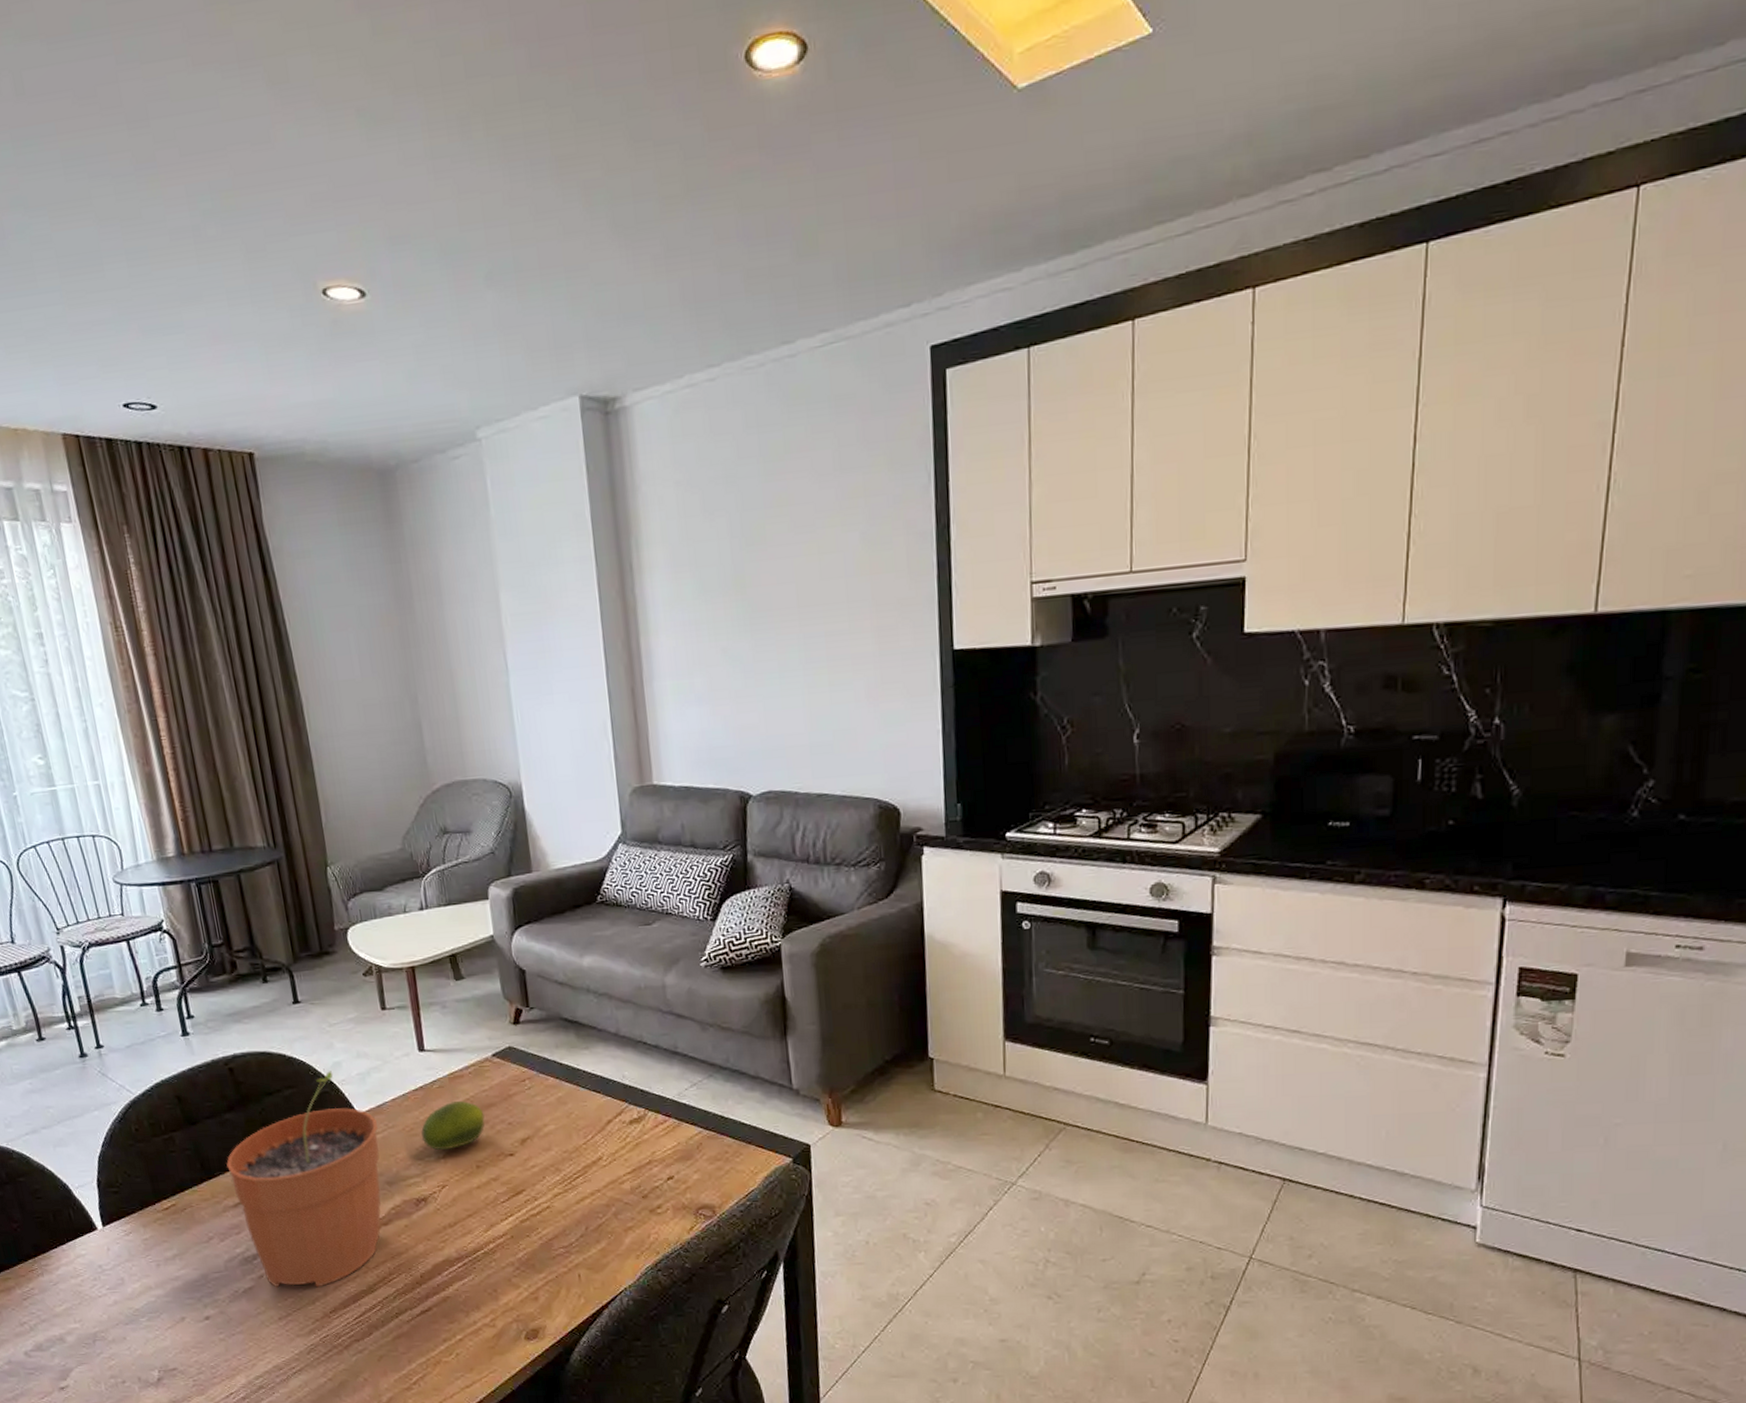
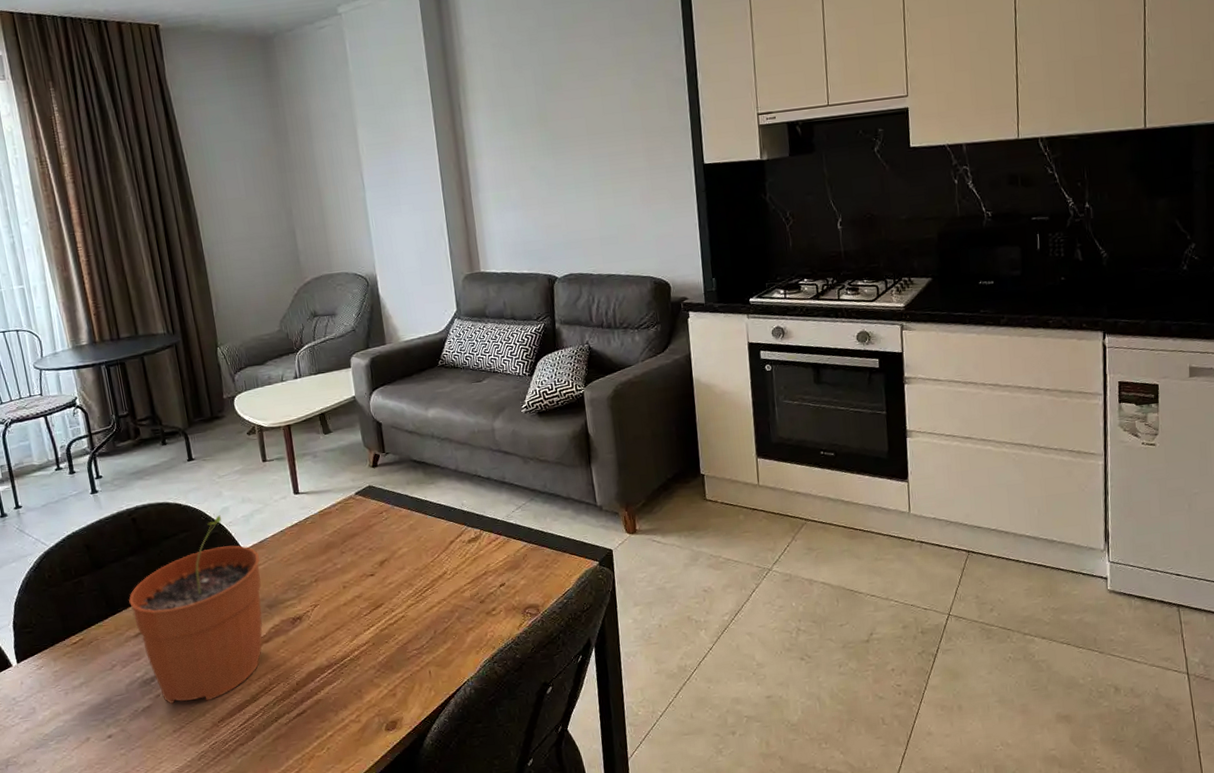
fruit: present [421,1101,485,1151] -> none [296,533,350,576]

